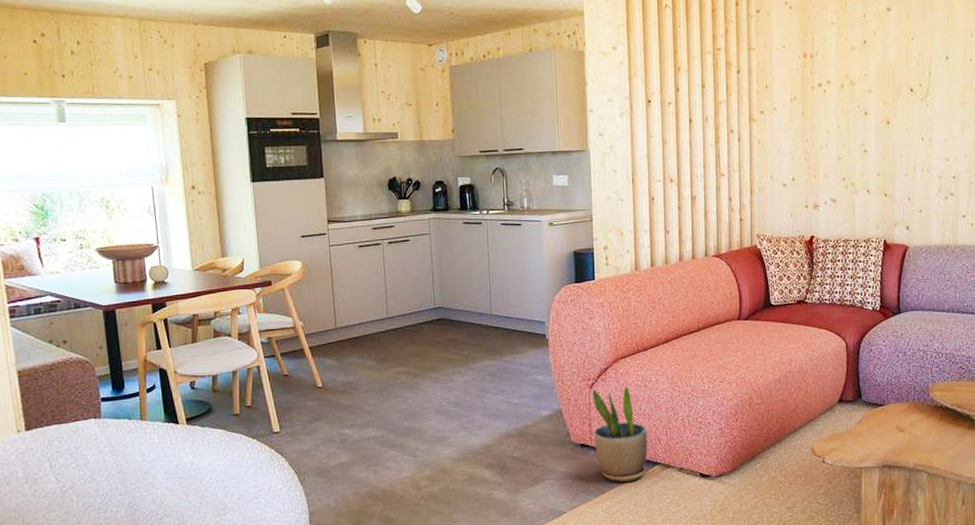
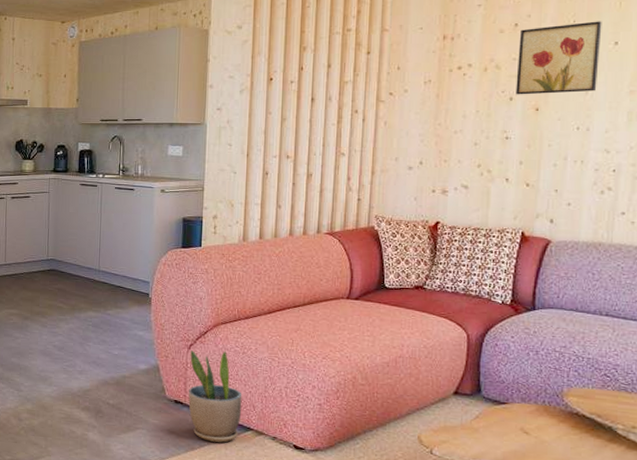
wall art: none [868,37,935,109] -> present [515,21,602,95]

